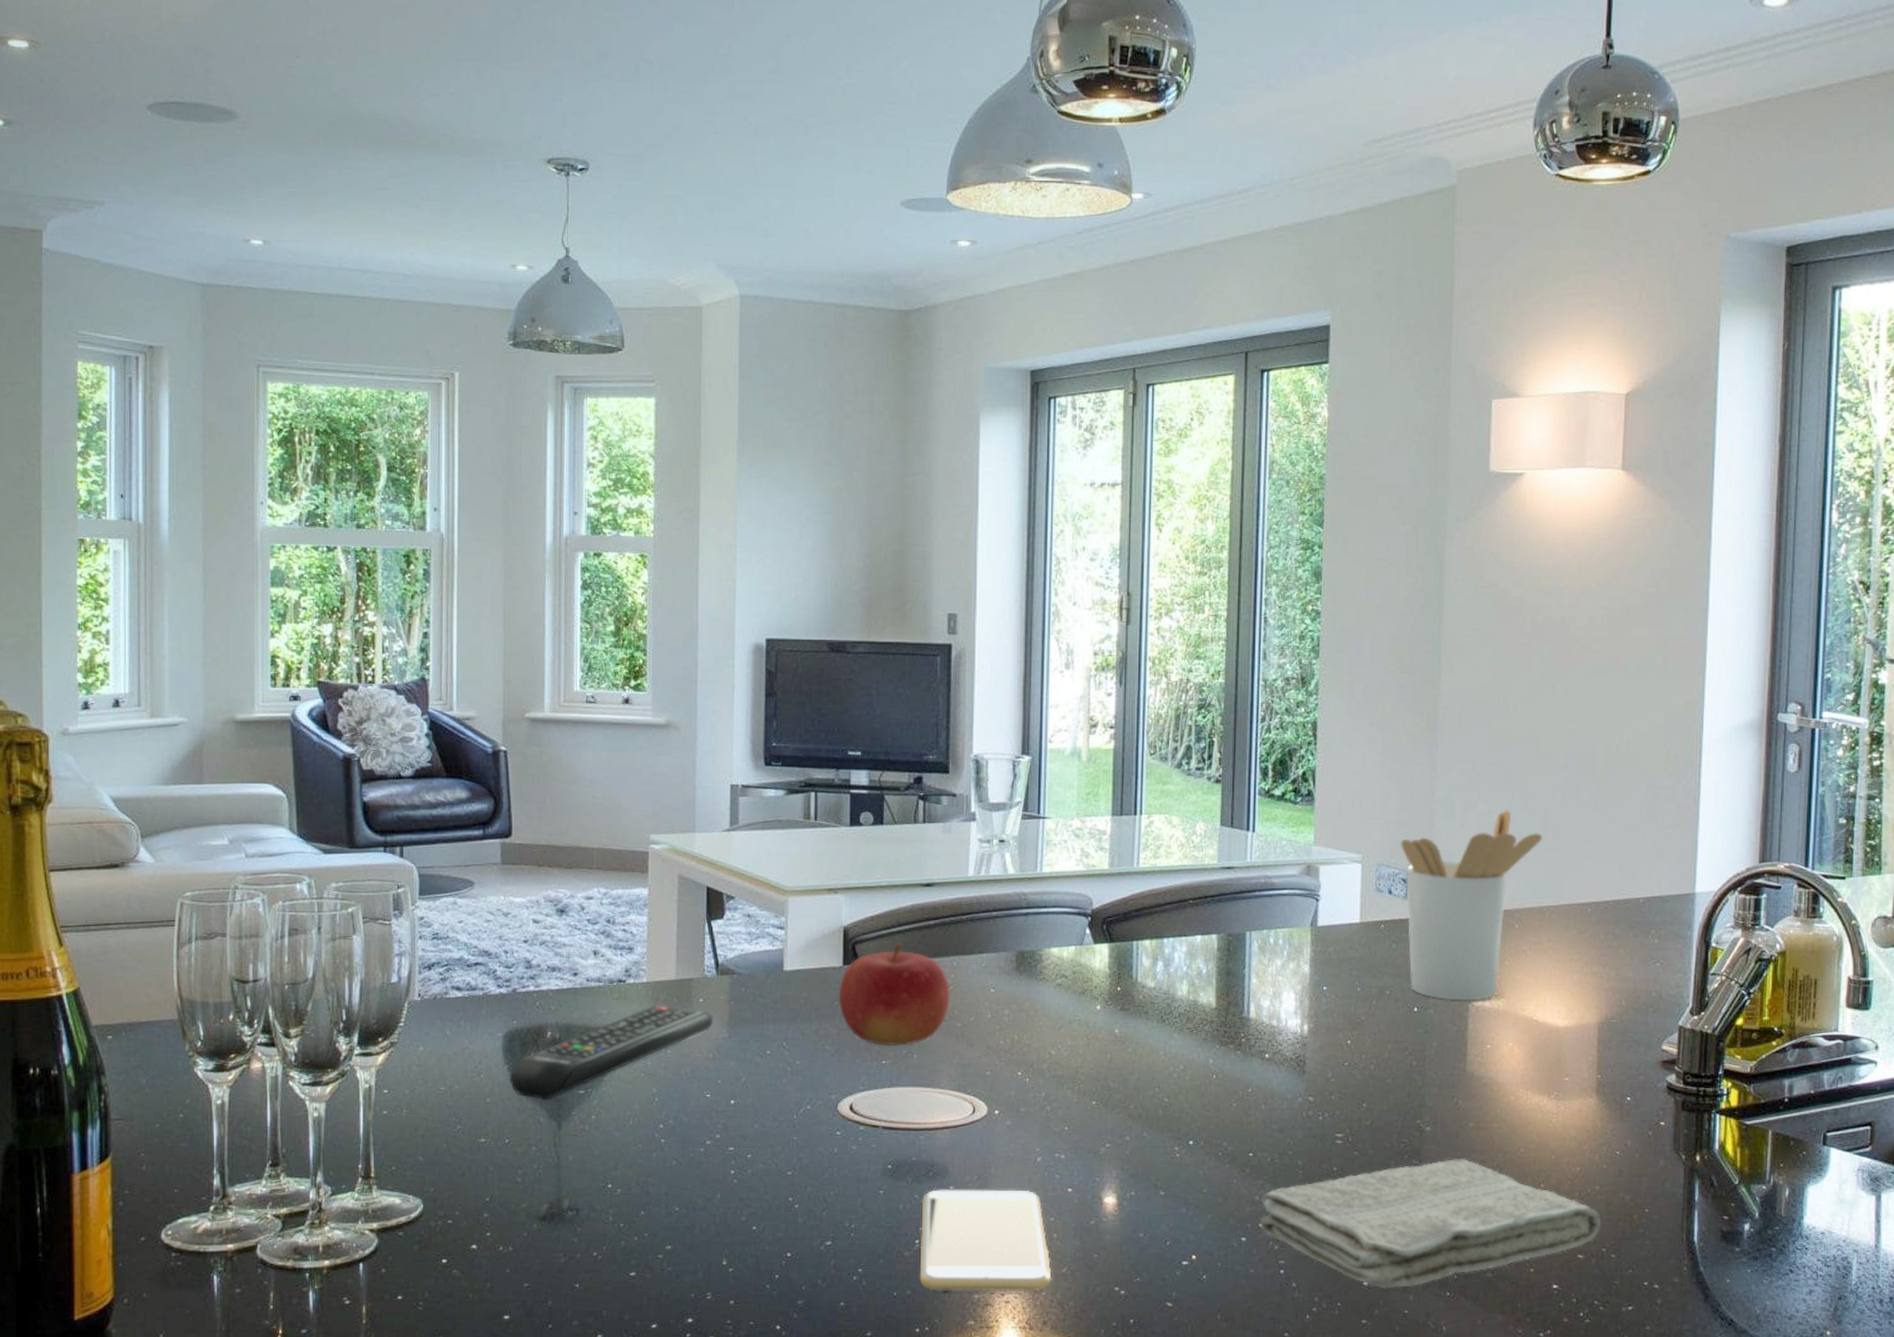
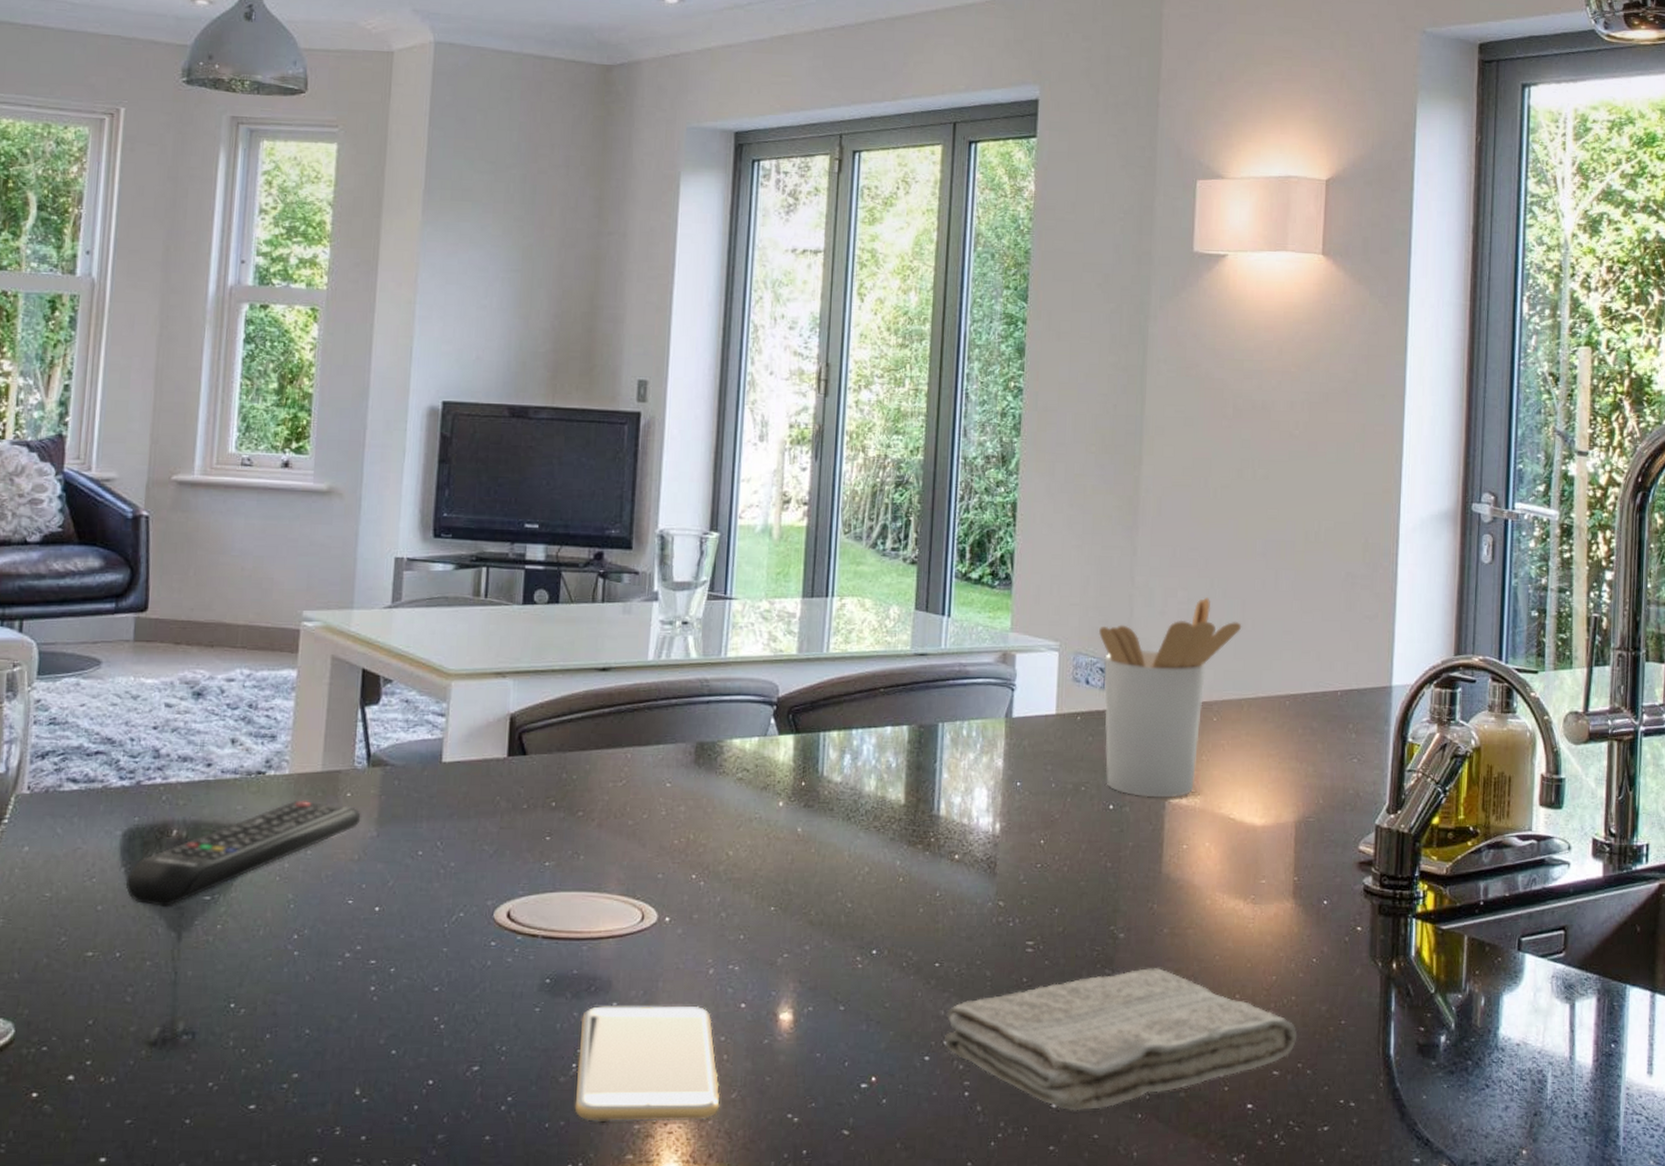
fruit: present [838,944,950,1046] -> none [500,733,623,846]

